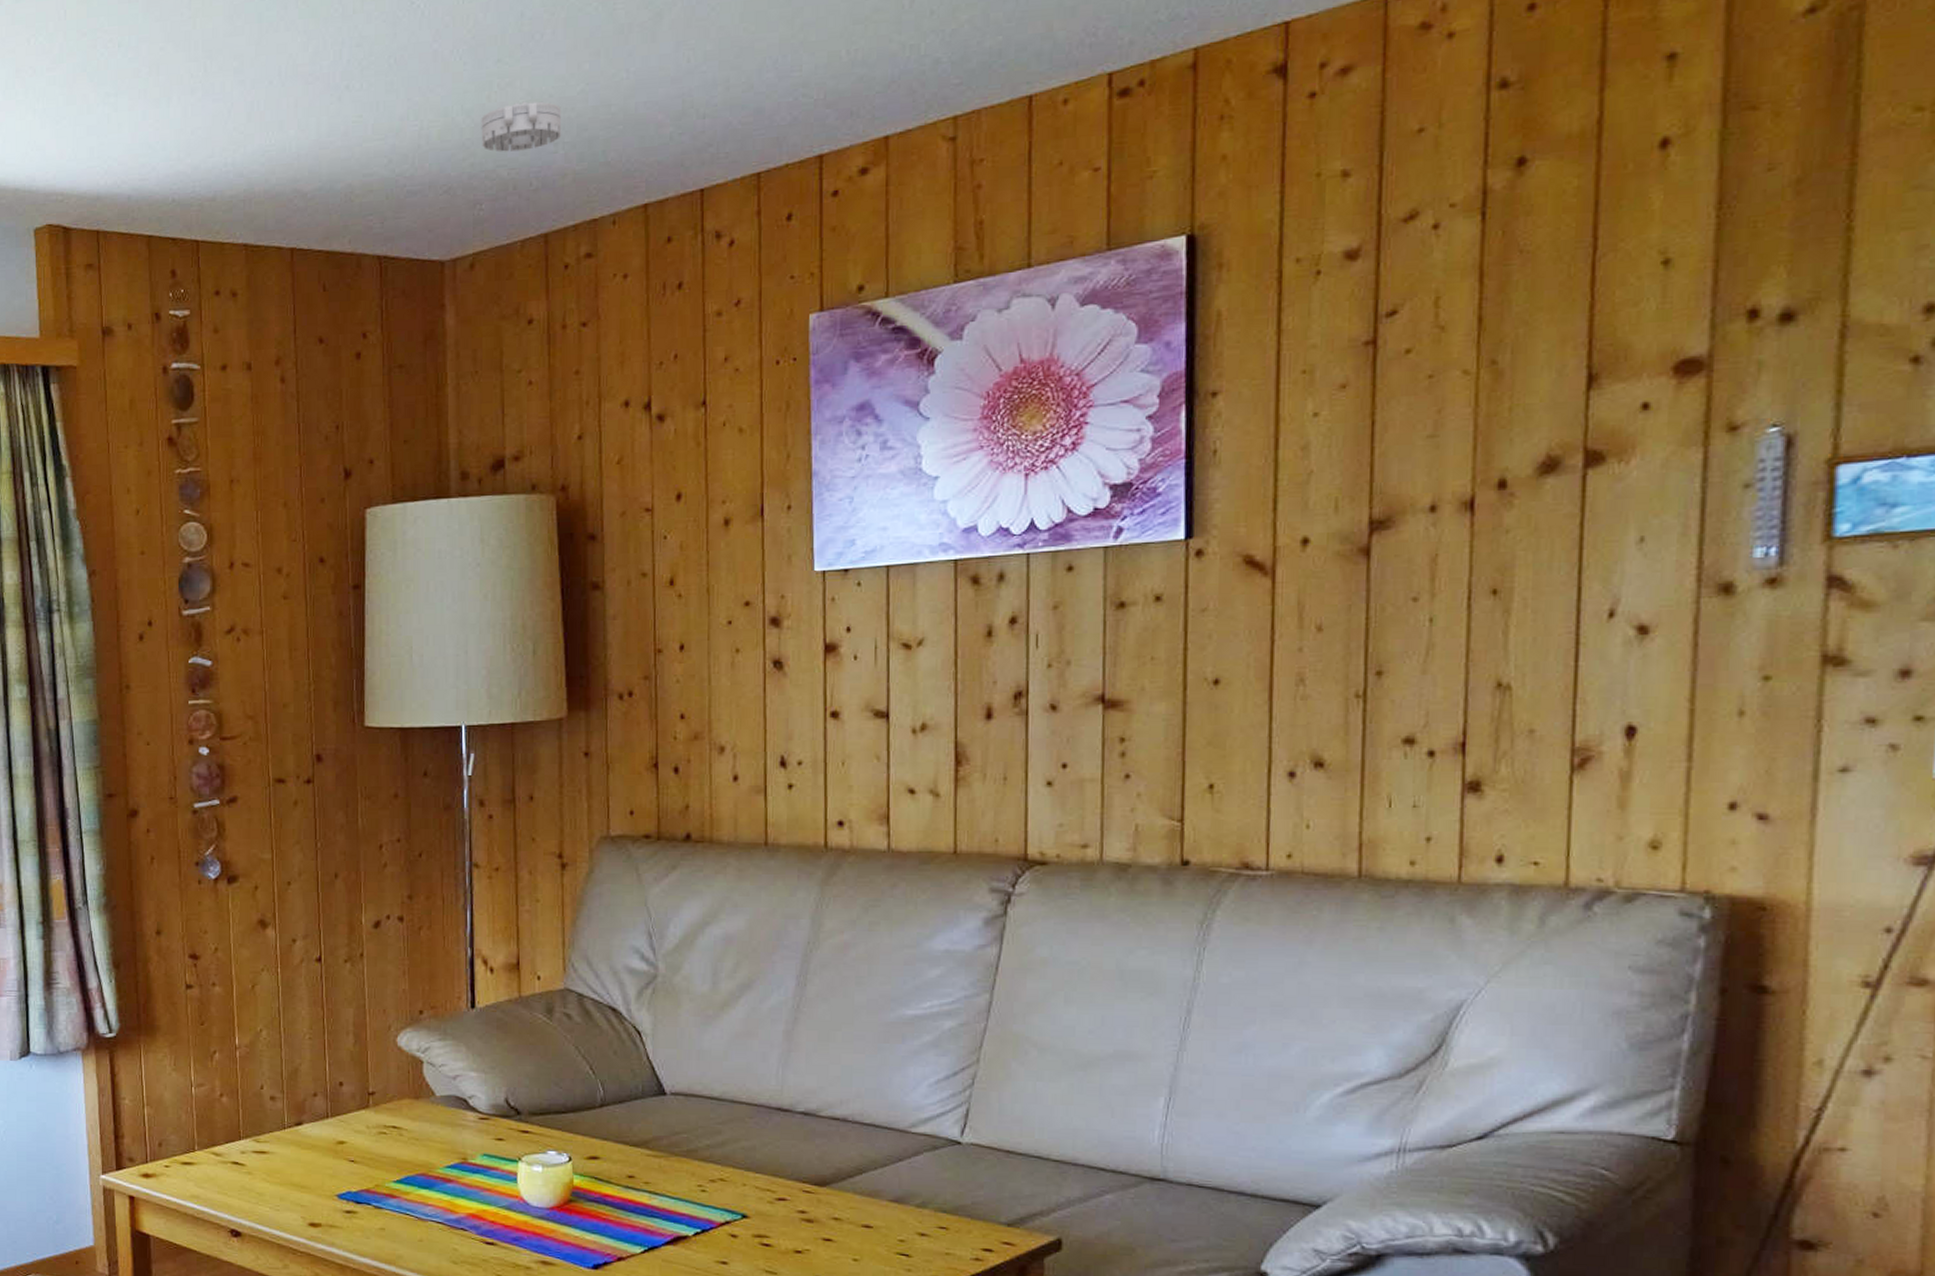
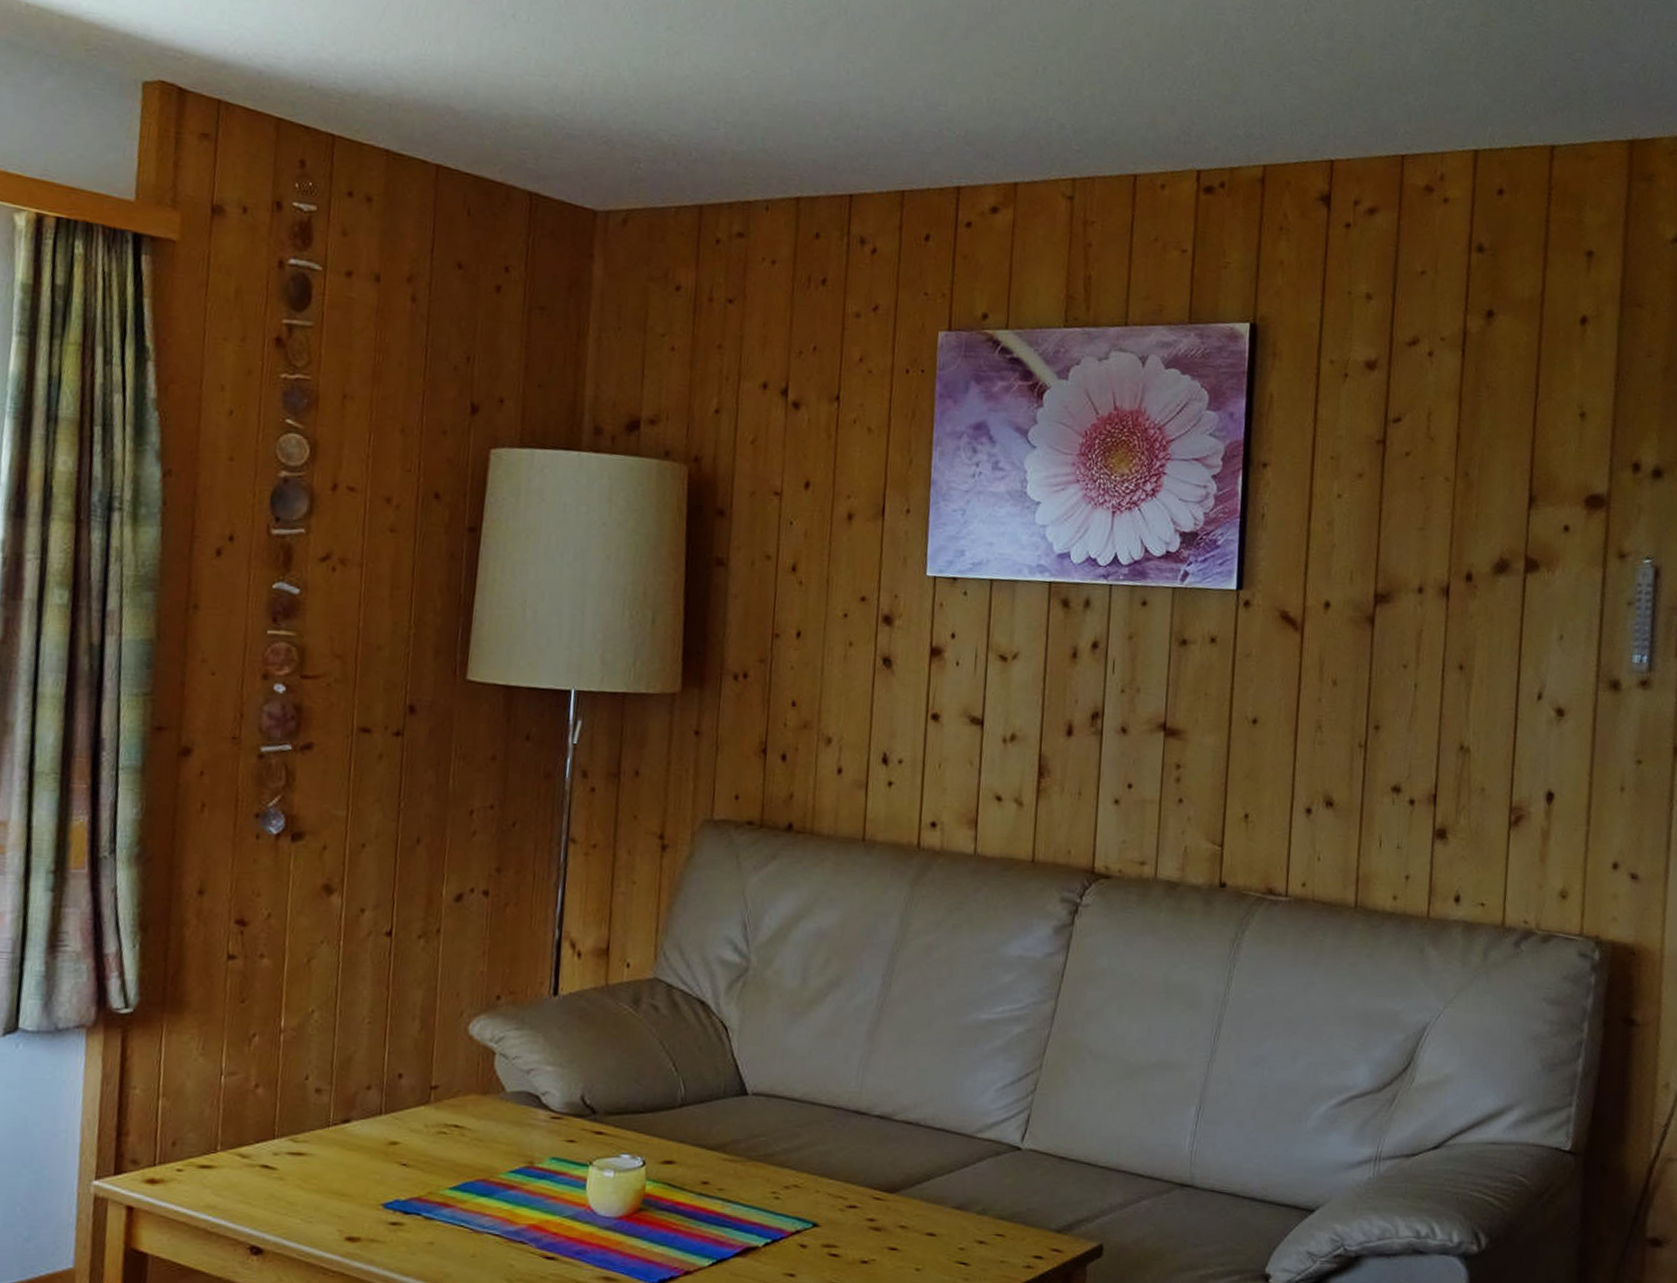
smoke detector: present [481,101,562,153] -> none [645,71,726,121]

